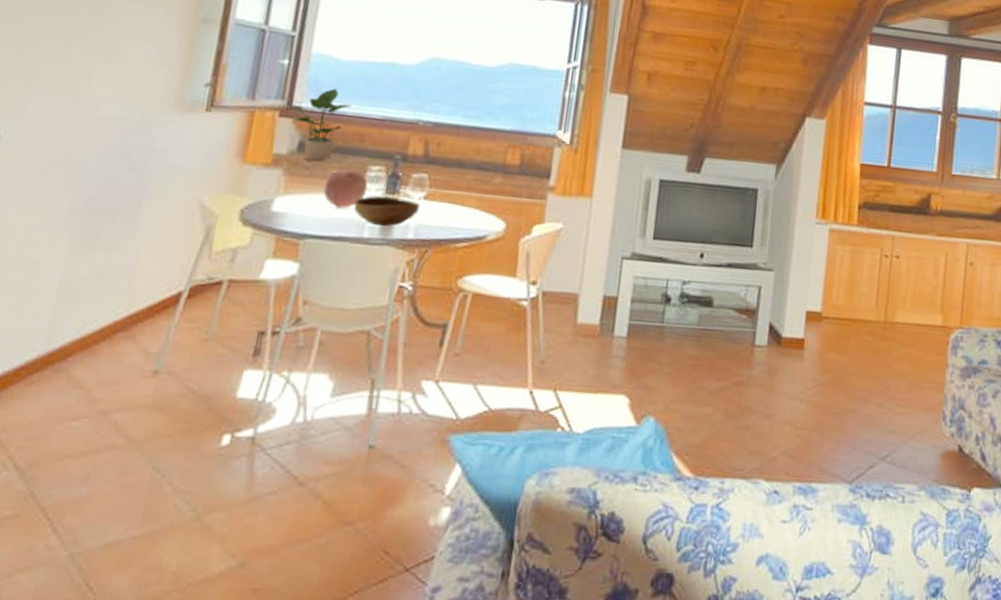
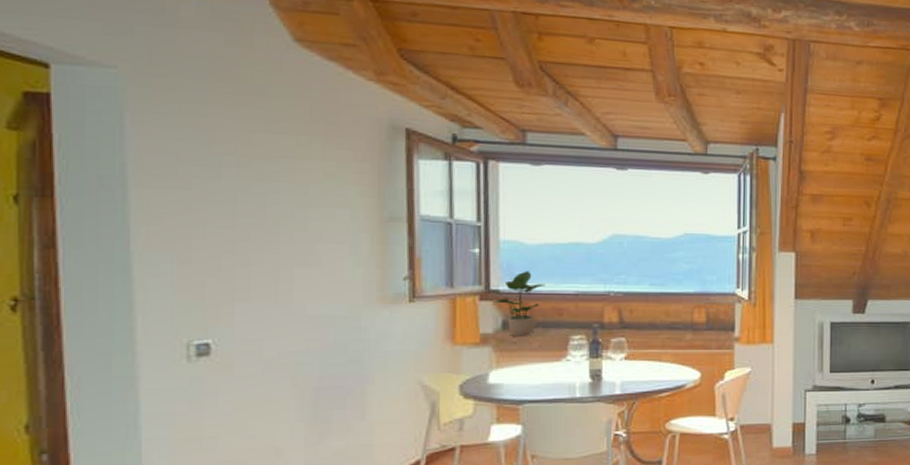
fruit: present [323,168,368,209] -> none [532,341,572,375]
bowl: present [353,195,421,227] -> none [562,361,623,387]

